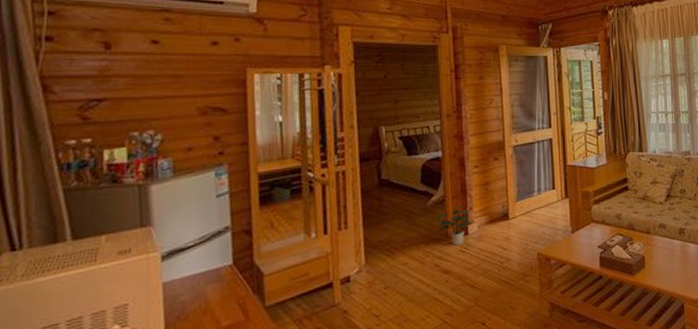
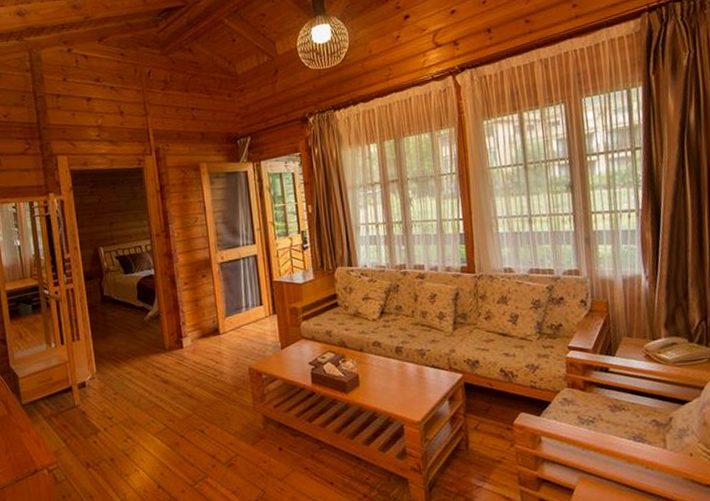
potted plant: present [437,206,473,246] -> none [154,321,187,358]

